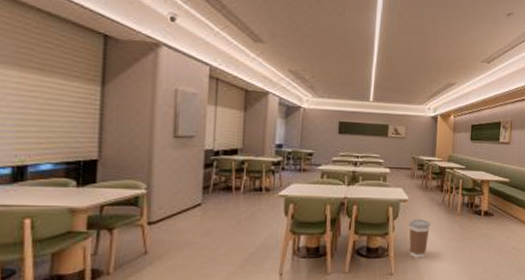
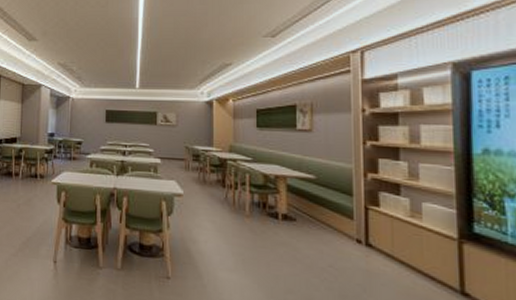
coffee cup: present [408,219,432,258] -> none [185,216,213,264]

